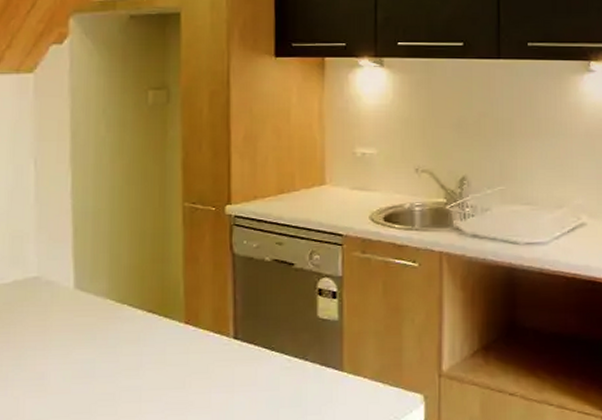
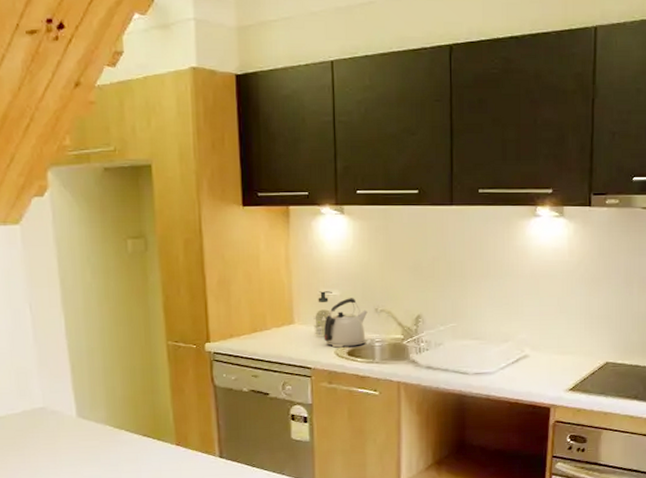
soap dispenser: none [347,149,370,199] -> present [313,291,334,336]
kettle: none [358,157,407,212] -> present [323,298,368,348]

